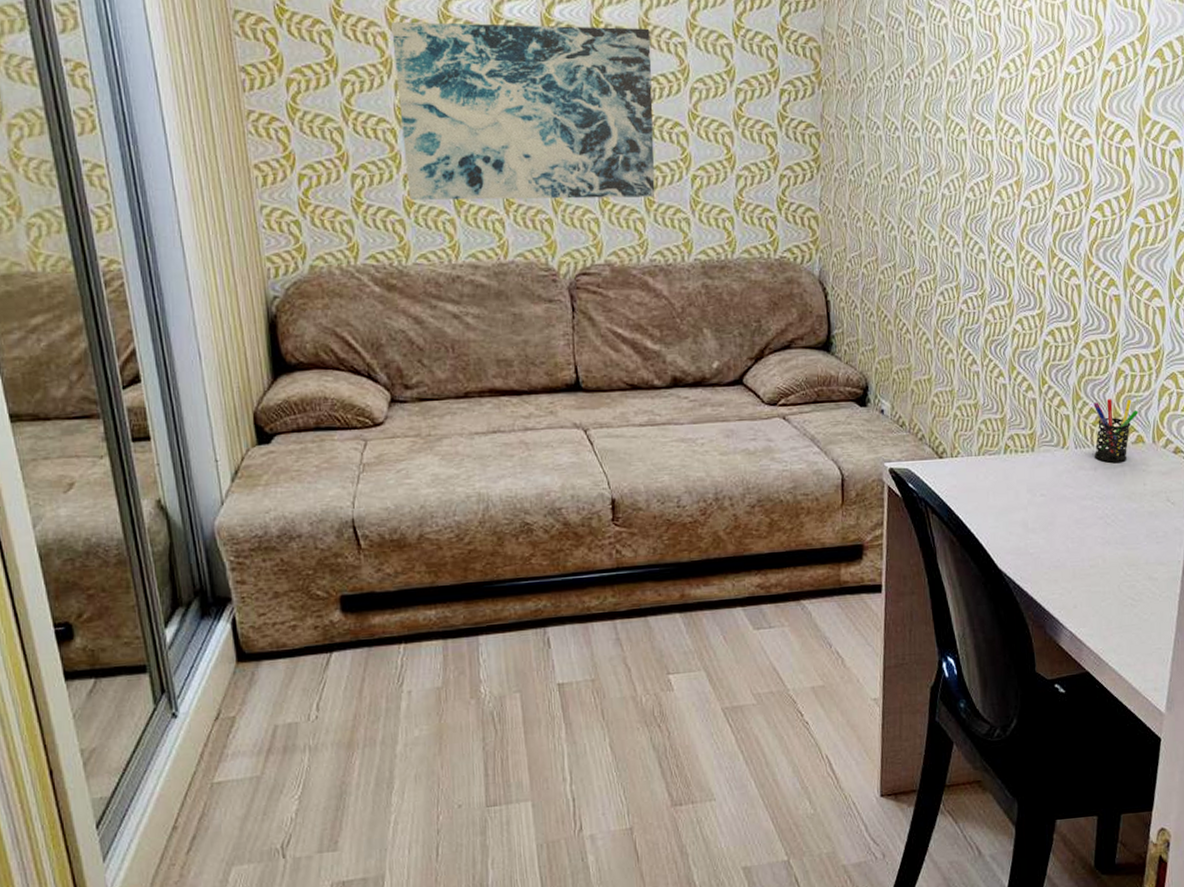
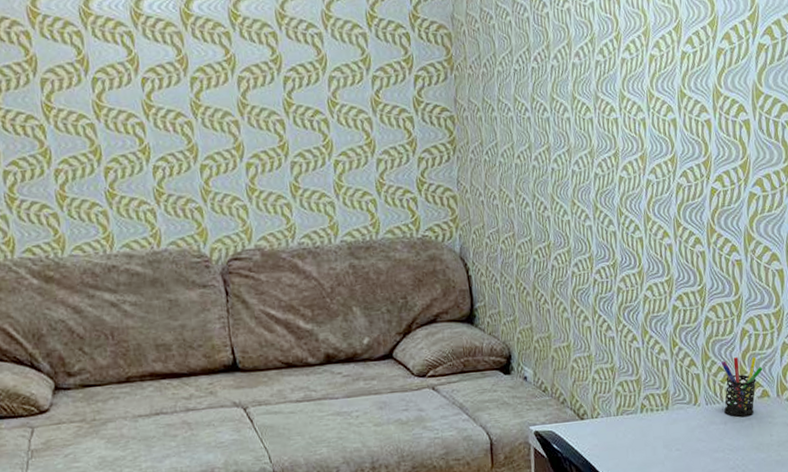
wall art: present [391,21,655,200] -> none [34,20,300,194]

